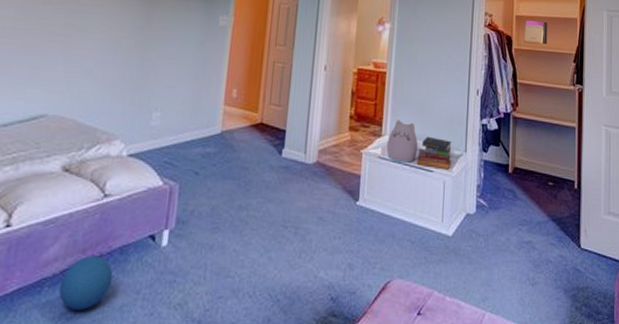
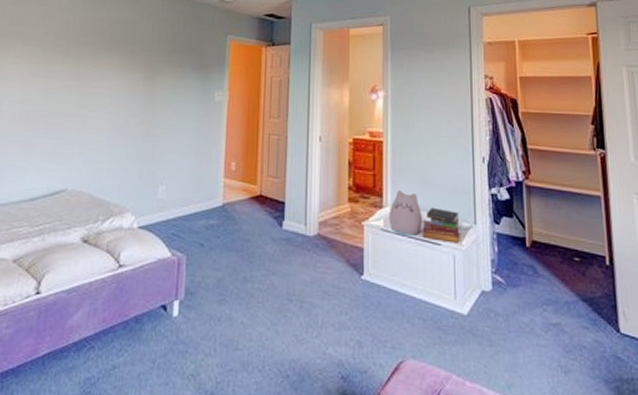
ball: present [58,256,113,310] -> none [83,324,130,376]
books: present [524,20,548,45] -> none [530,81,559,107]

